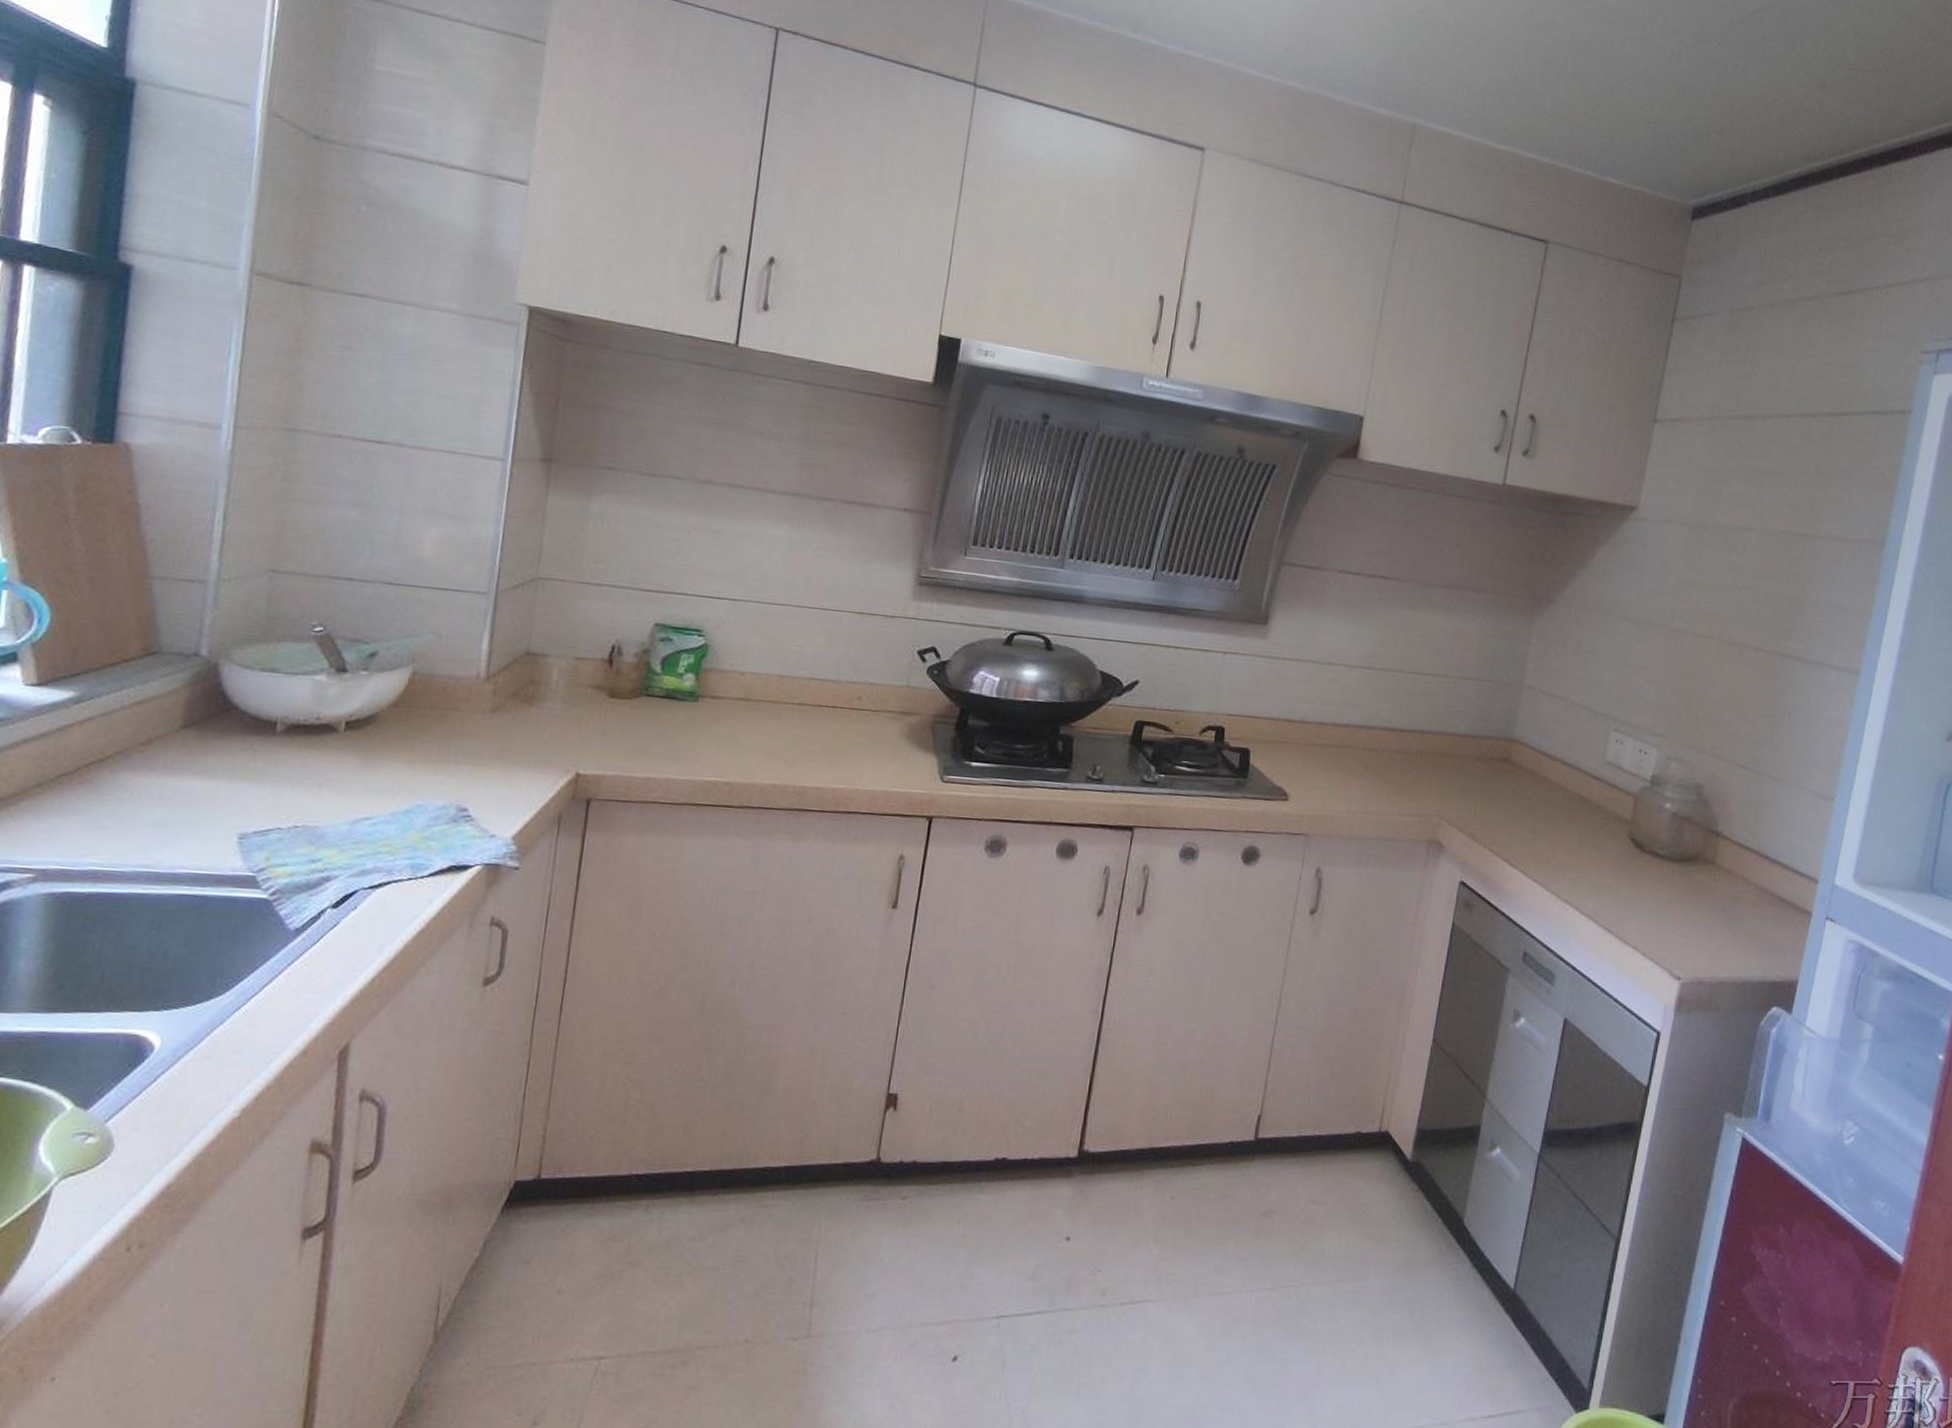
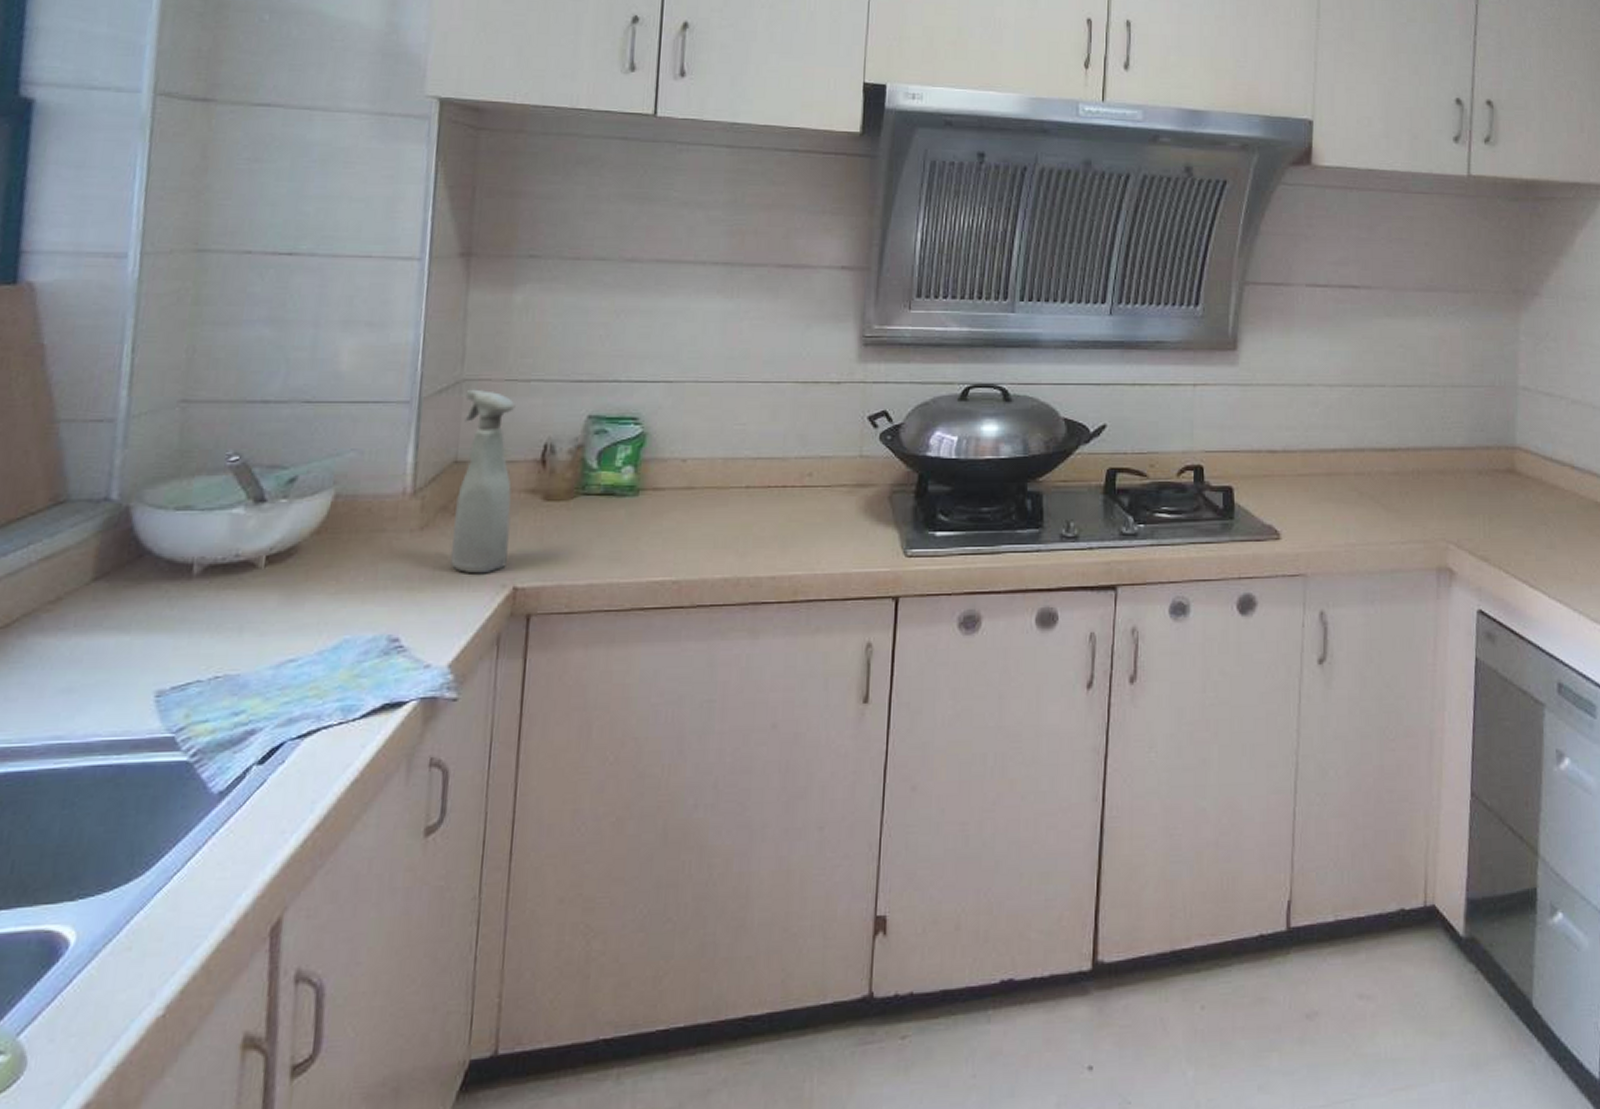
spray bottle: none [518,587,587,758] -> present [450,389,516,574]

